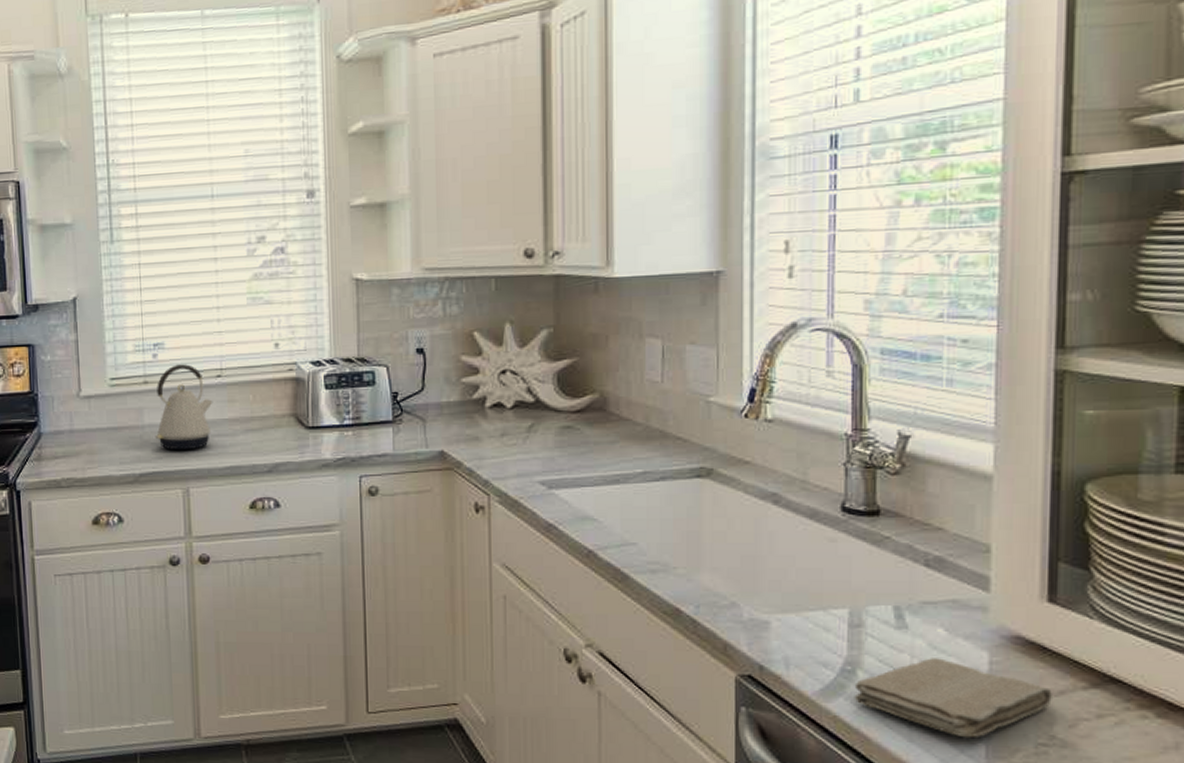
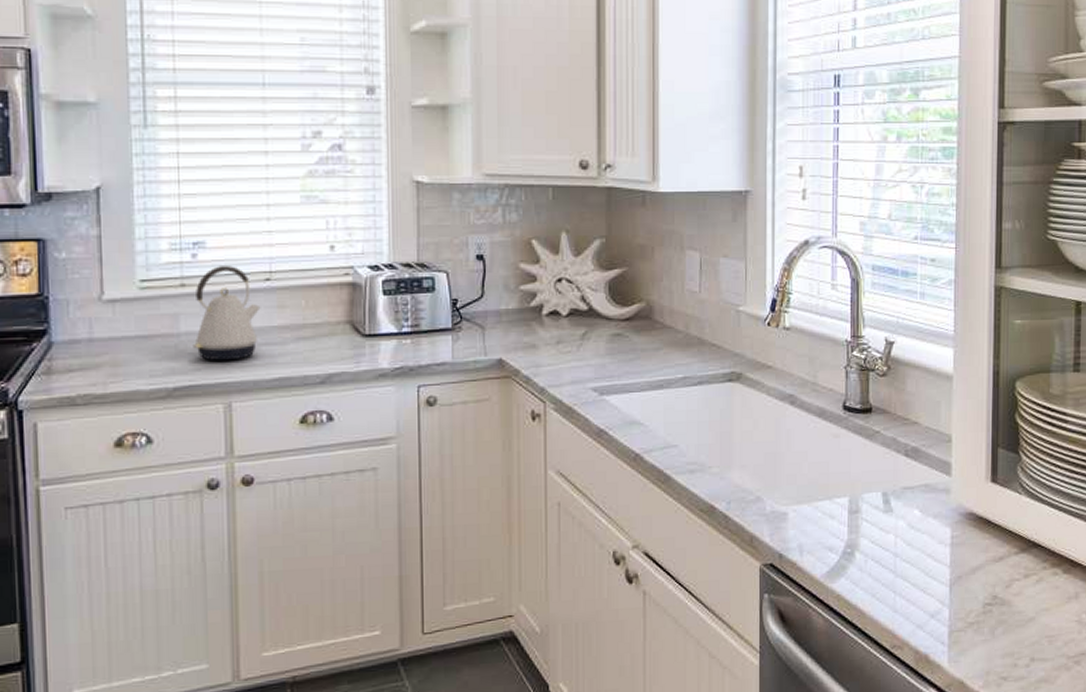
washcloth: present [854,658,1052,738] -> none [853,536,995,605]

